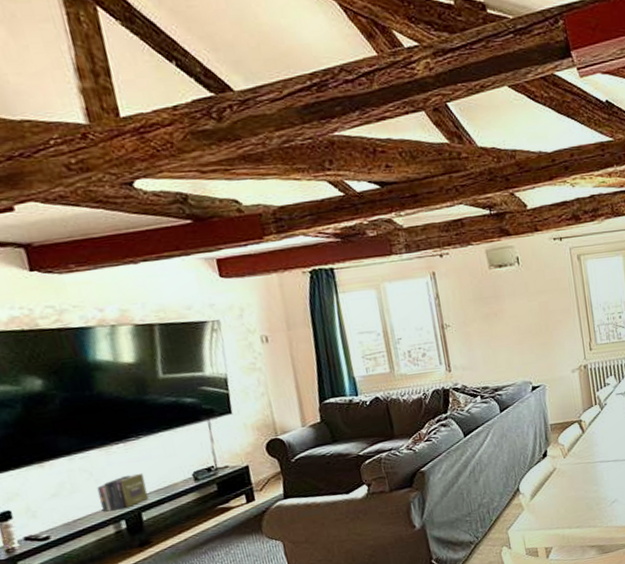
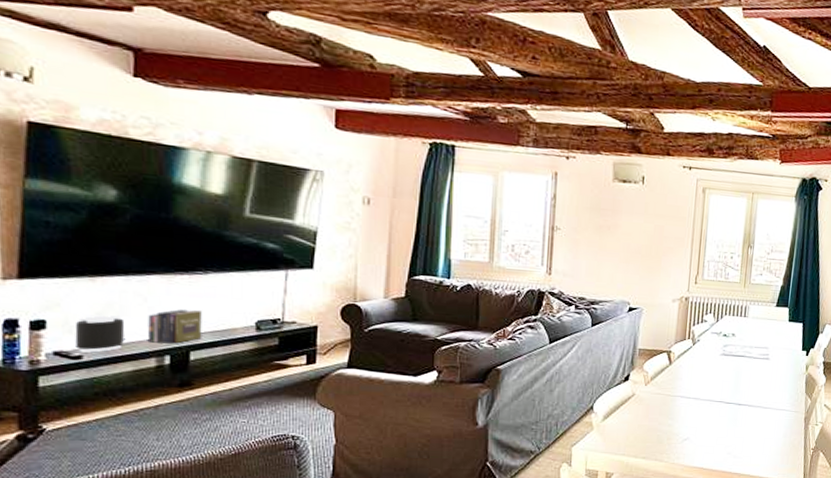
speaker: none [36,494,83,533] -> present [75,315,125,353]

